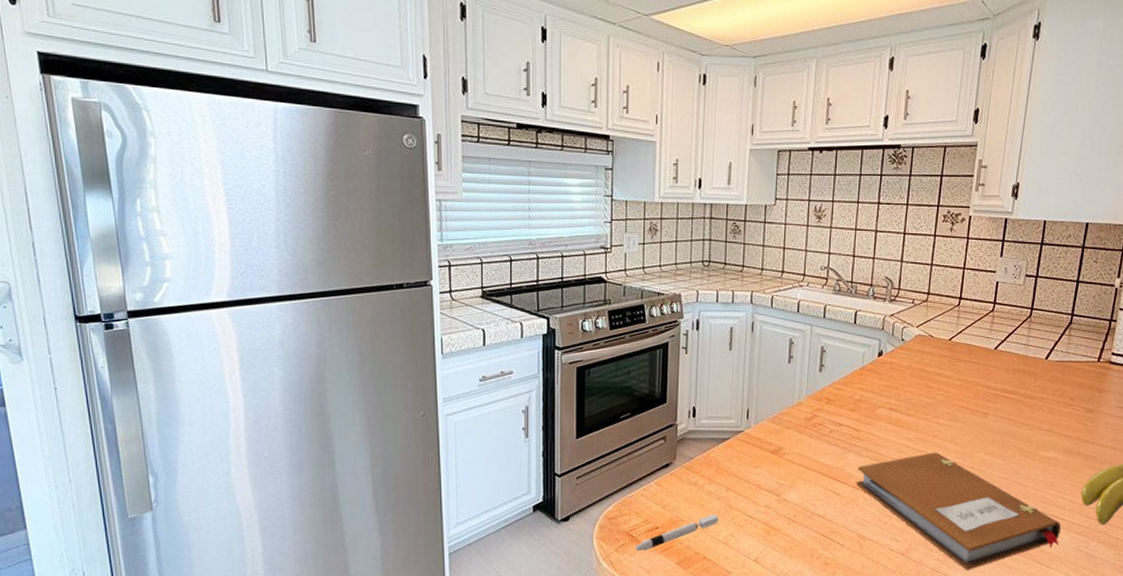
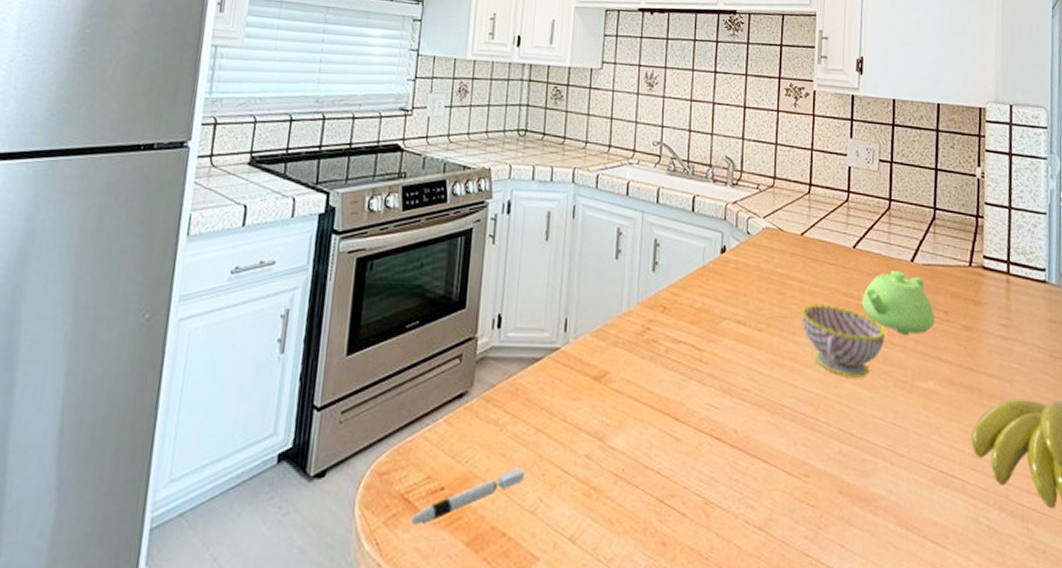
notebook: present [856,452,1061,571] -> none [699,381,954,554]
teacup: none [945,394,1016,449] -> present [801,303,885,378]
teapot: none [998,367,1061,416] -> present [862,271,935,334]

